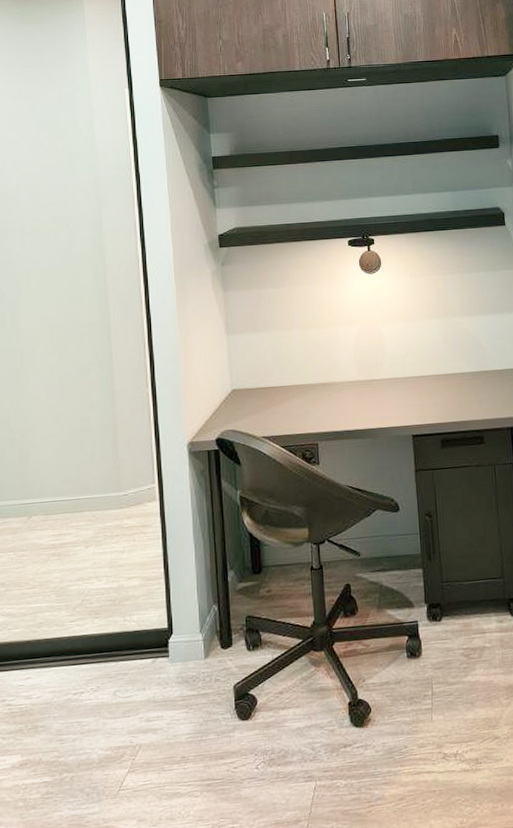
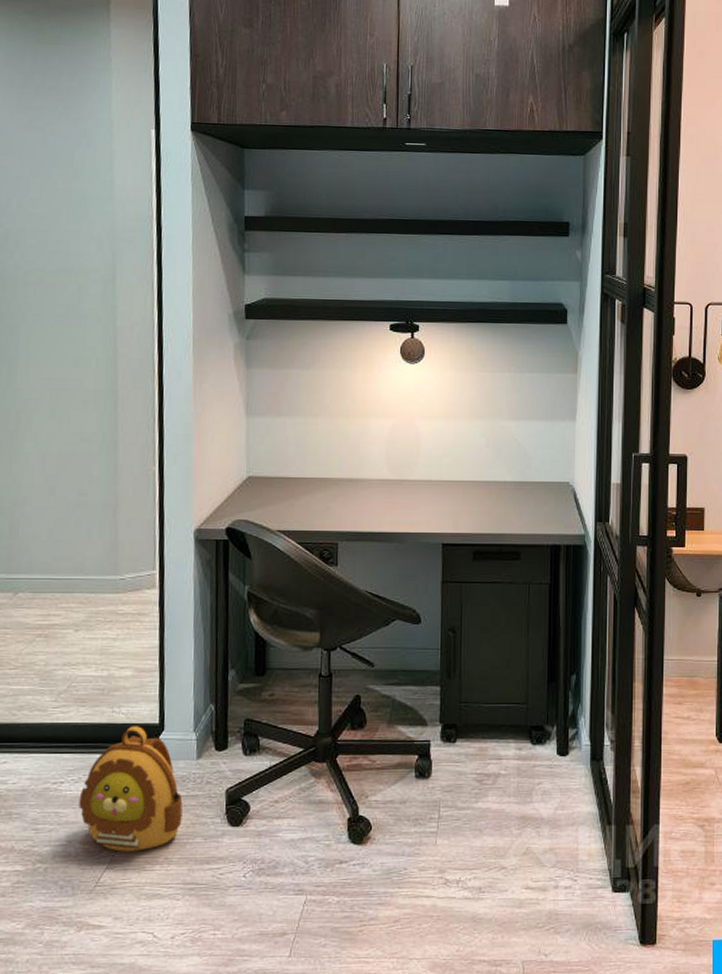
backpack: none [99,631,195,755] -> present [79,725,183,852]

